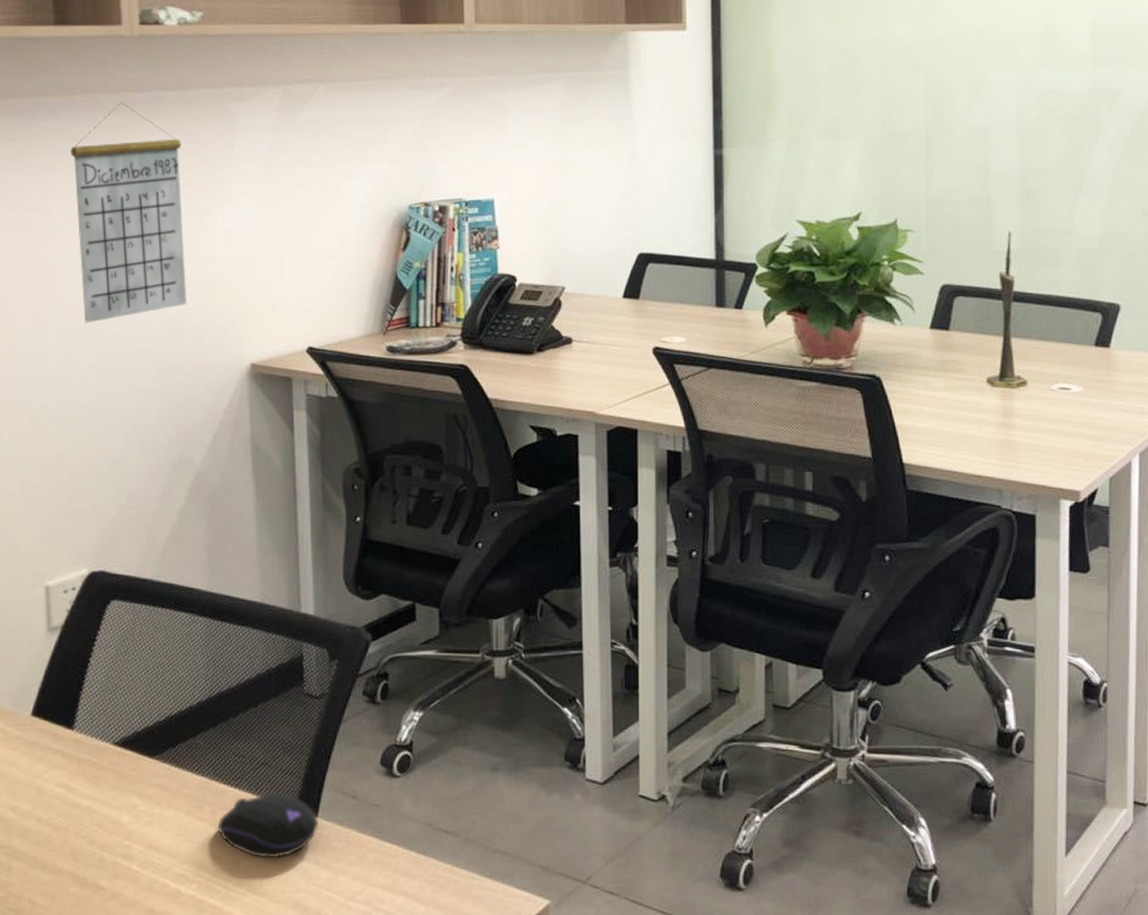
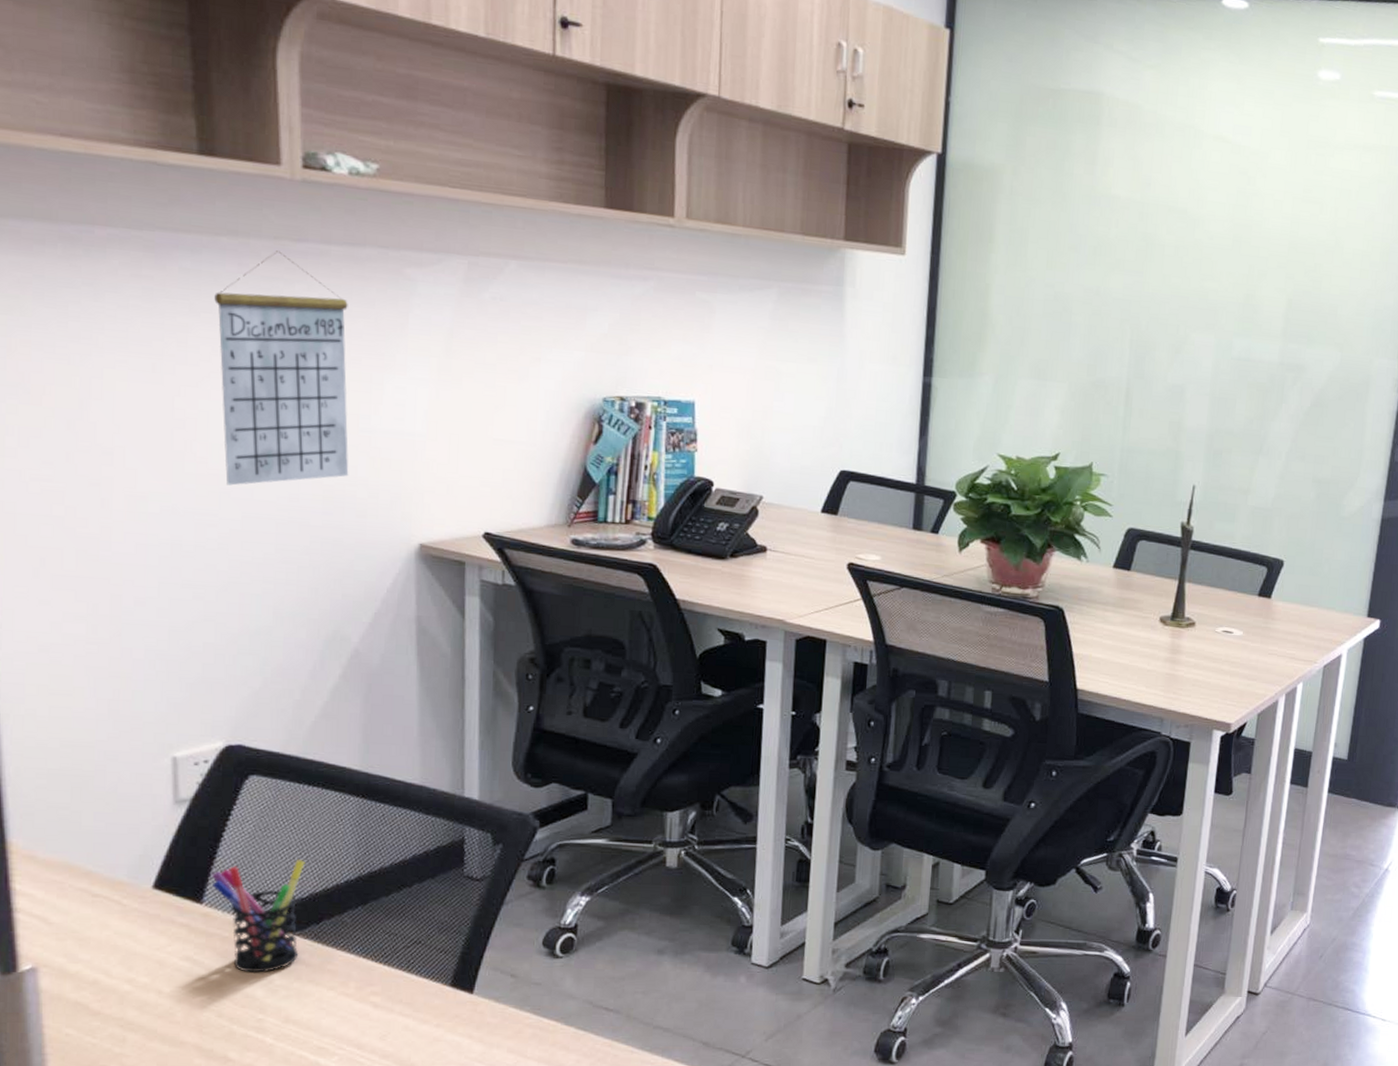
pen holder: none [81,683,161,799] -> present [212,860,305,974]
computer mouse: present [217,793,320,859] -> none [363,970,475,1033]

